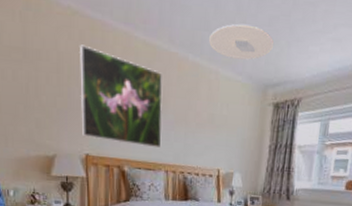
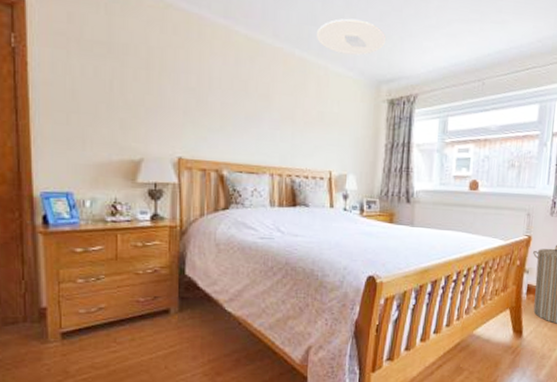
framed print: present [80,44,163,149] -> none [172,39,267,150]

